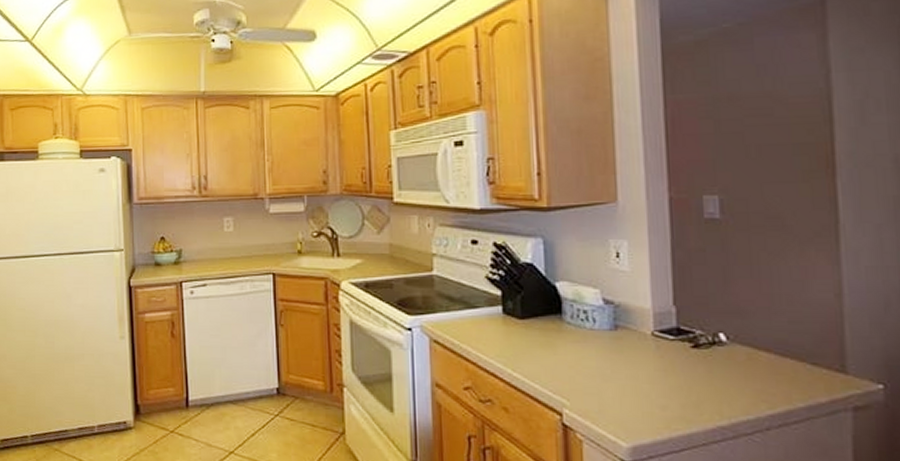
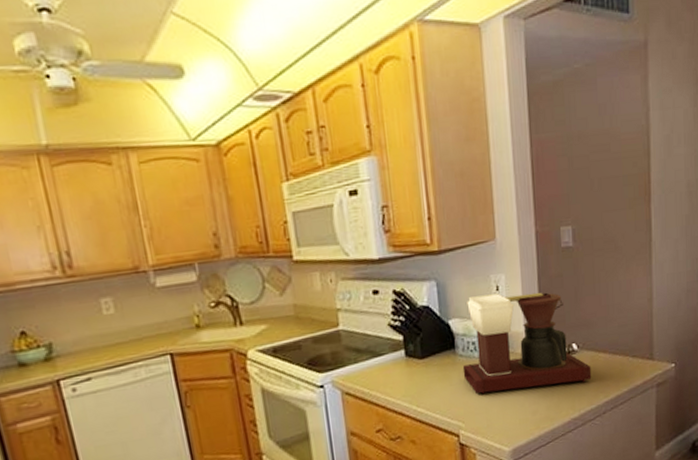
coffee maker: none [570,261,748,385] -> present [462,292,592,395]

